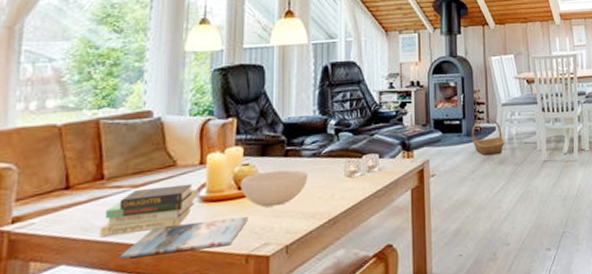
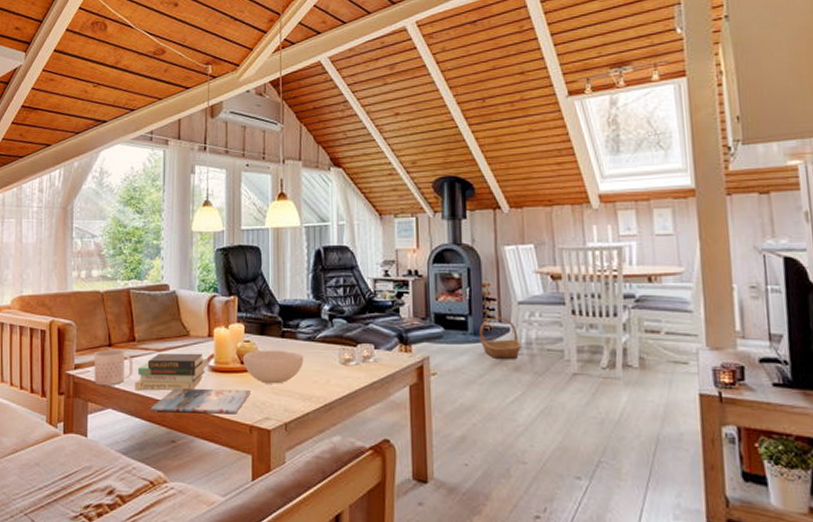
mug: none [41,191,100,240] -> present [94,349,133,386]

